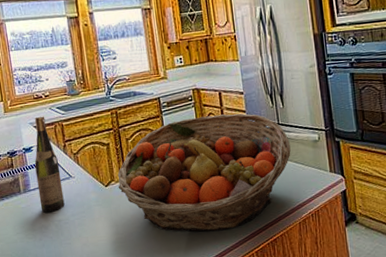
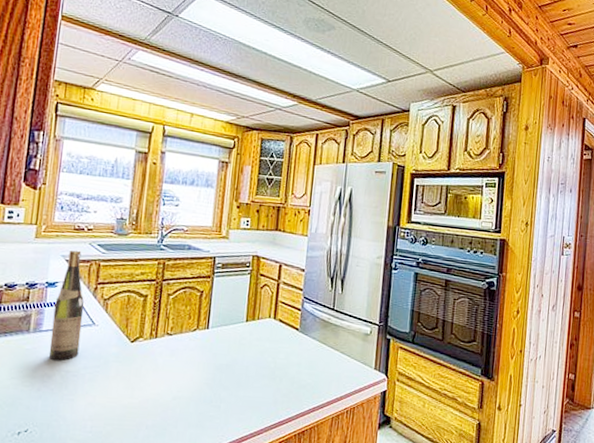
fruit basket: present [117,113,291,232] -> none [145,285,341,413]

